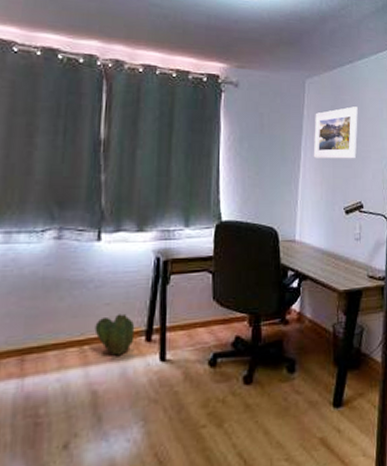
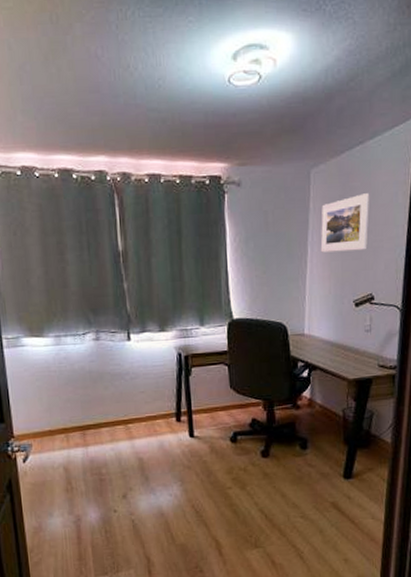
cactus: present [94,313,135,356] -> none [134,399,167,432]

